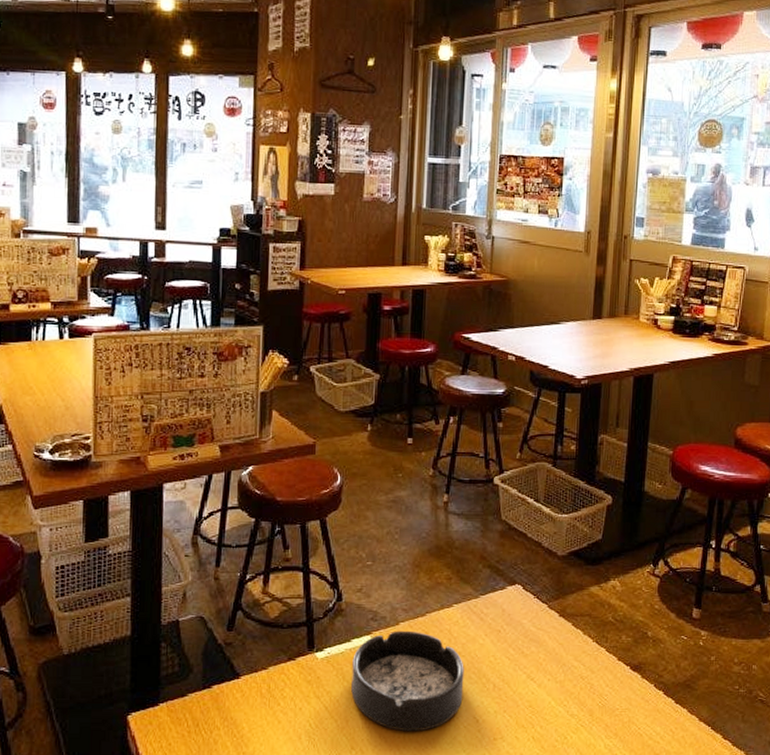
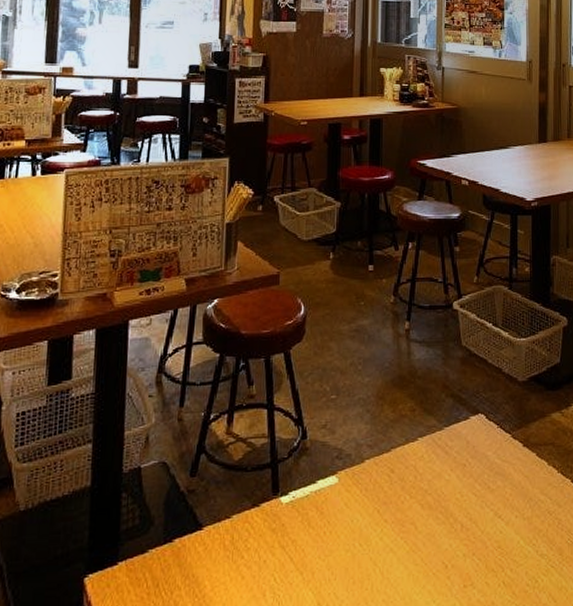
ashtray: present [351,630,464,732] -> none [317,468,431,583]

